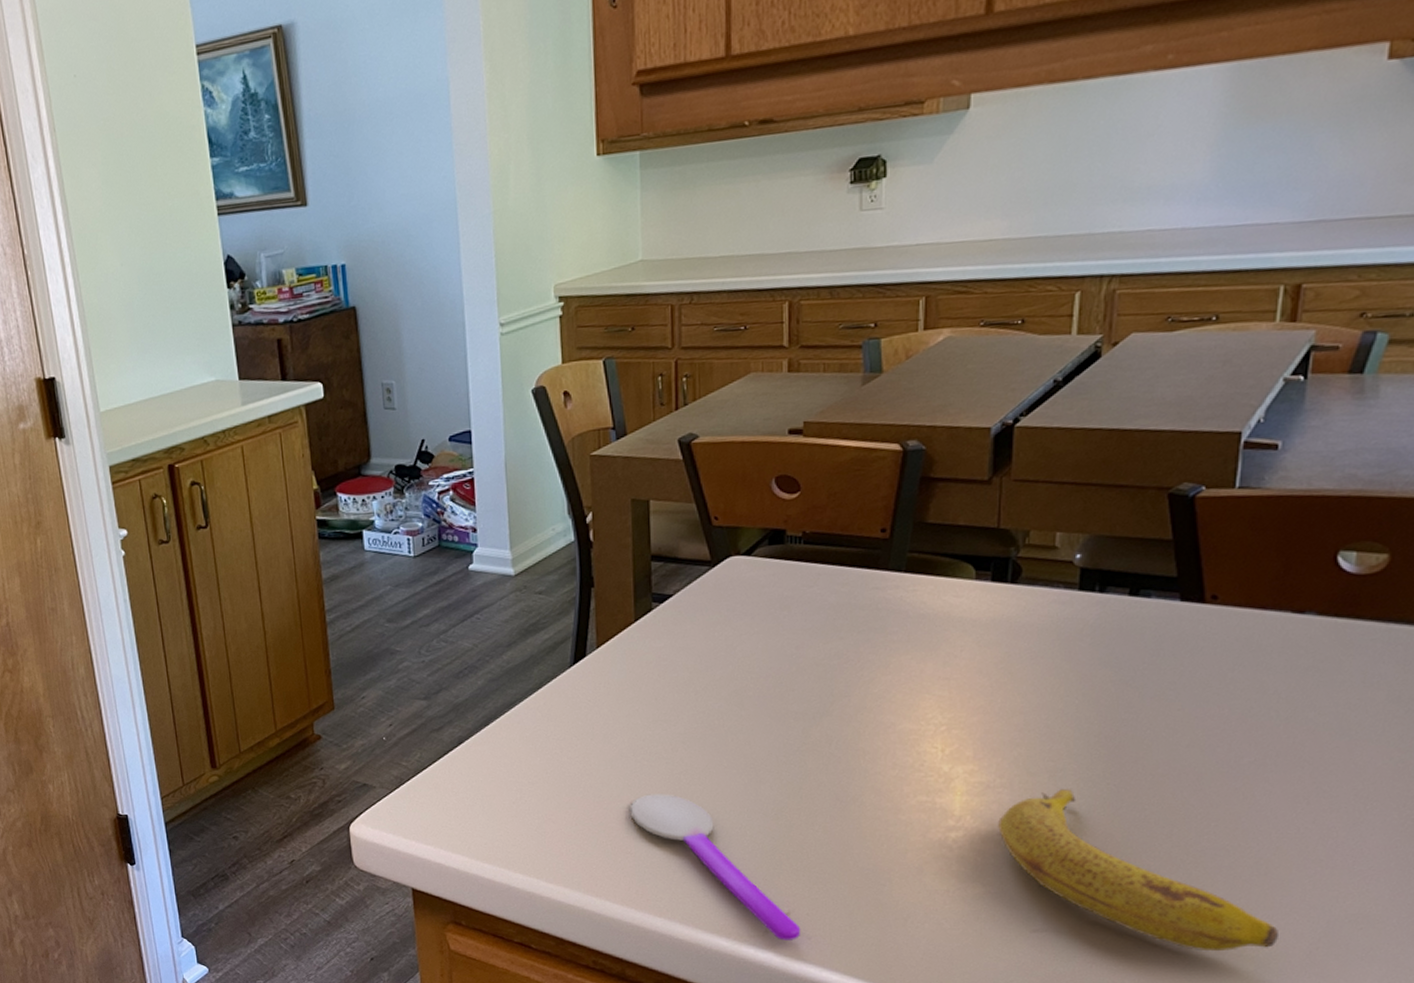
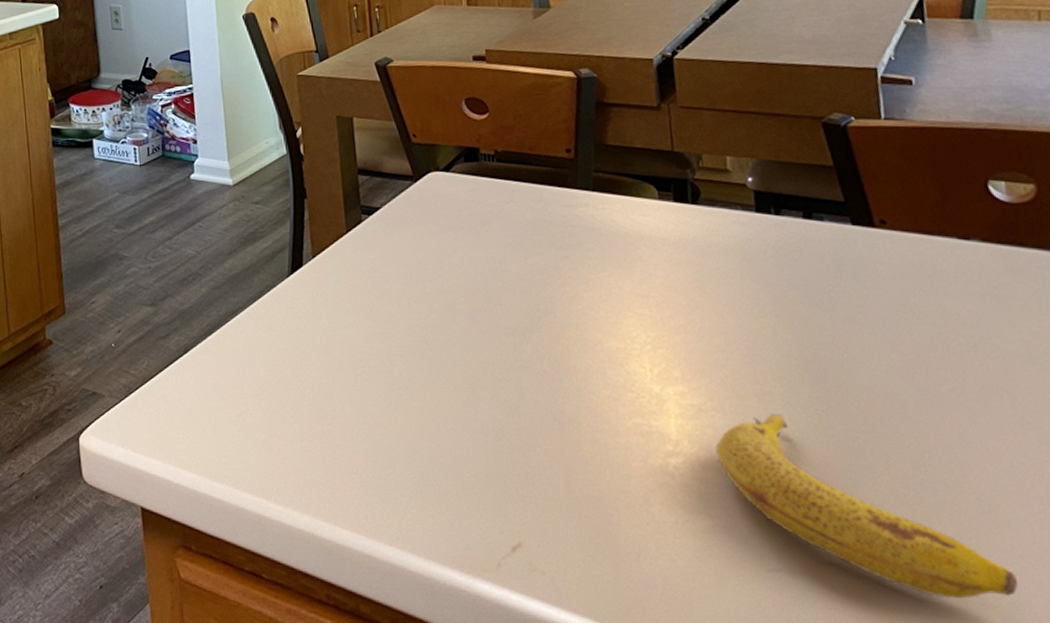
spoon: present [629,794,801,941] -> none [353,410,535,576]

